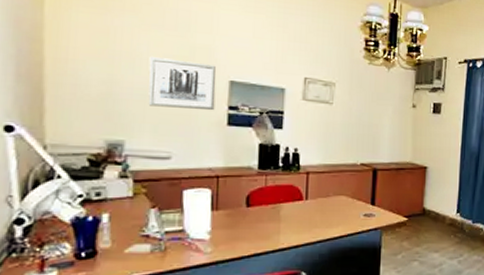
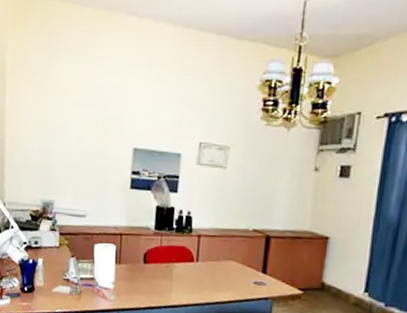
wall art: present [148,56,217,111] -> none [71,129,123,176]

